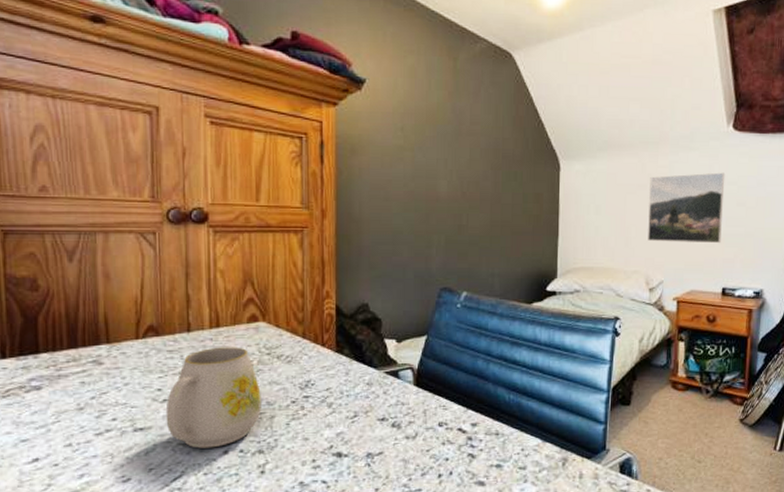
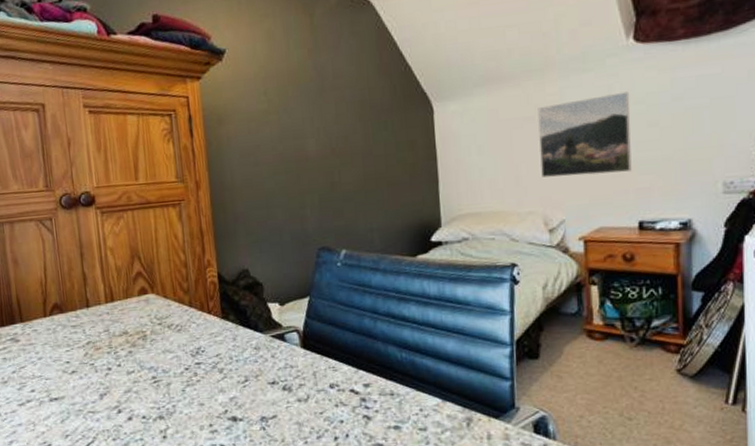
mug: present [165,347,261,449] -> none [74,319,158,416]

